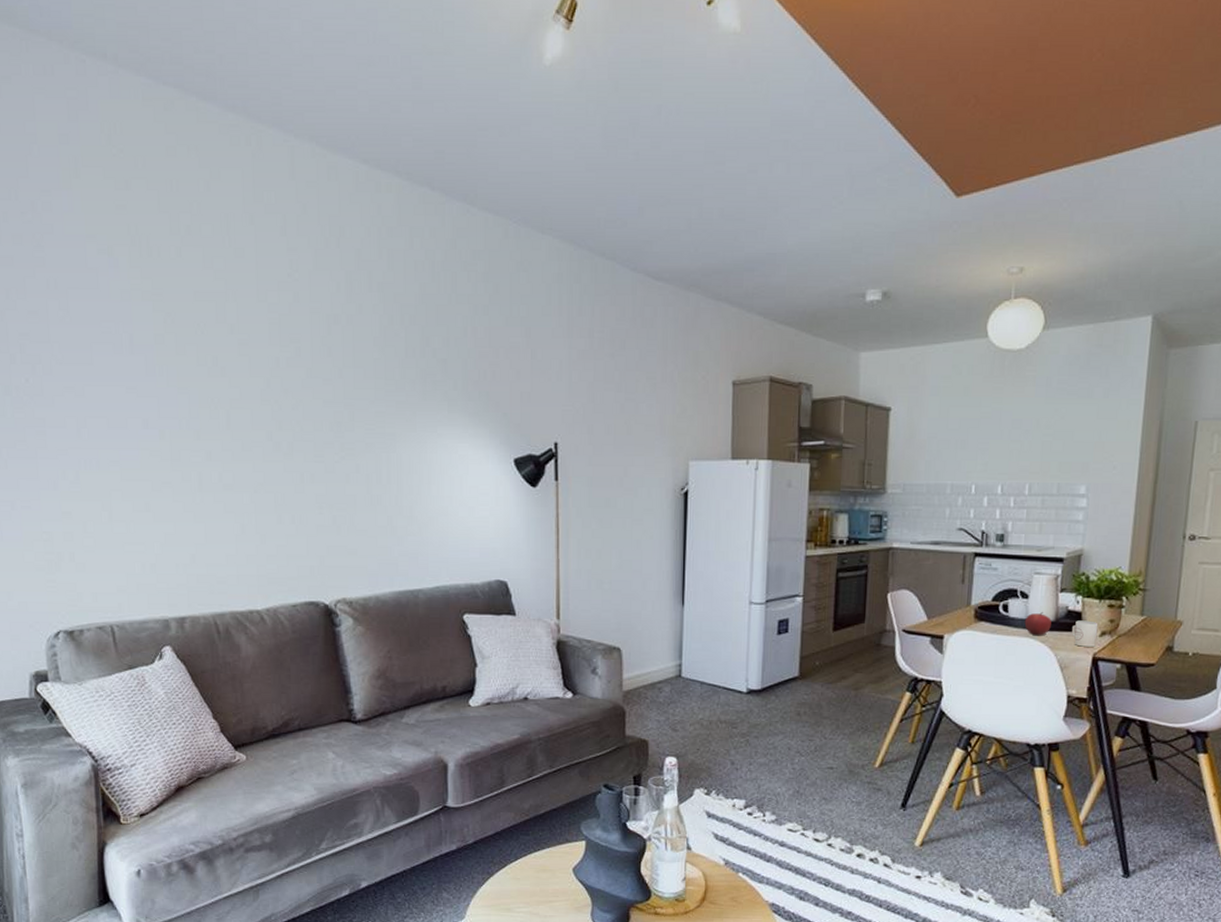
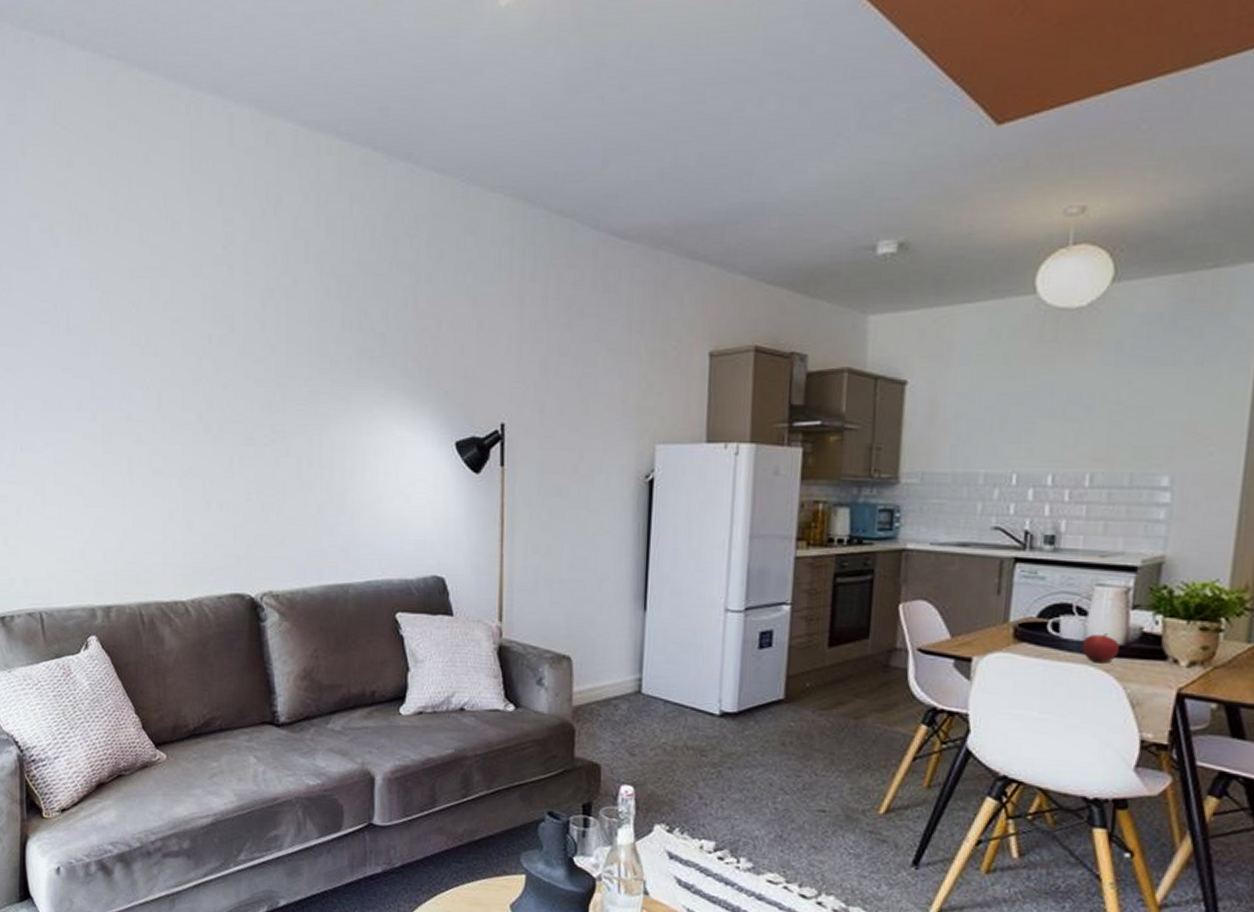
mug: present [1071,620,1099,647] -> none [1146,645,1186,680]

